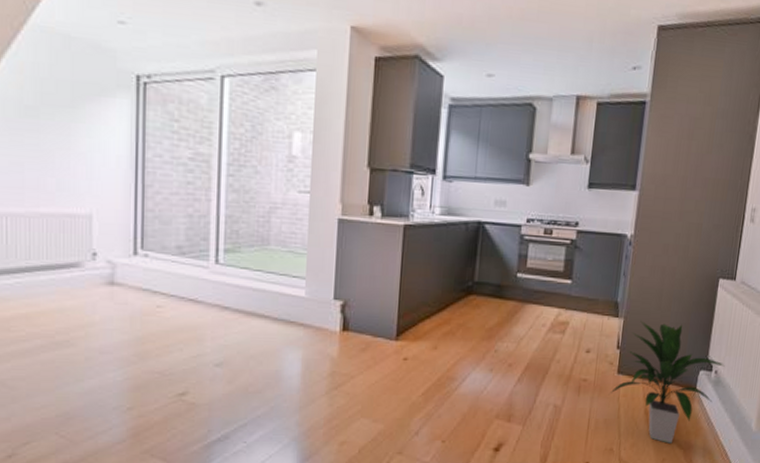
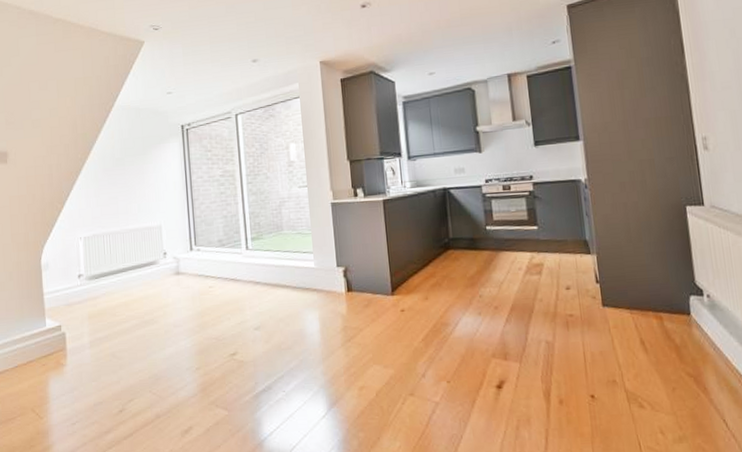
indoor plant: present [610,321,725,443] -> none [599,253,717,372]

